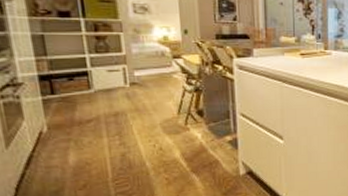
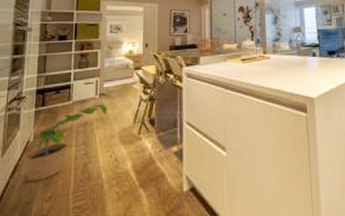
potted plant: none [37,93,143,173] -> present [22,104,107,182]

